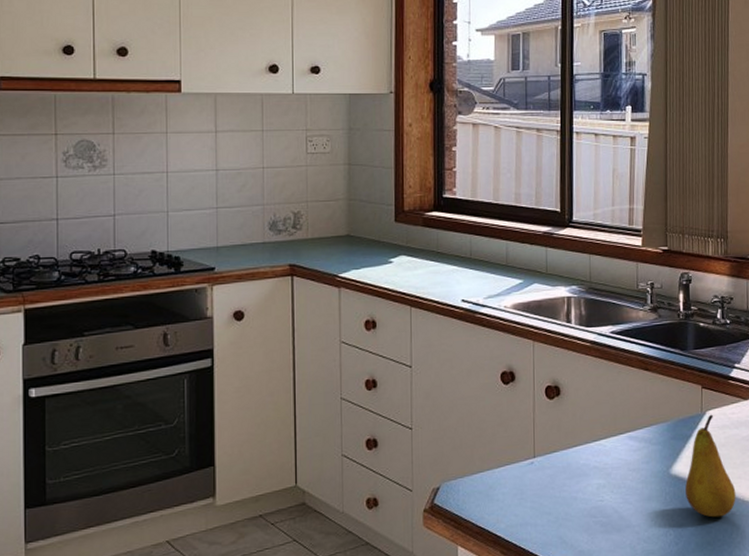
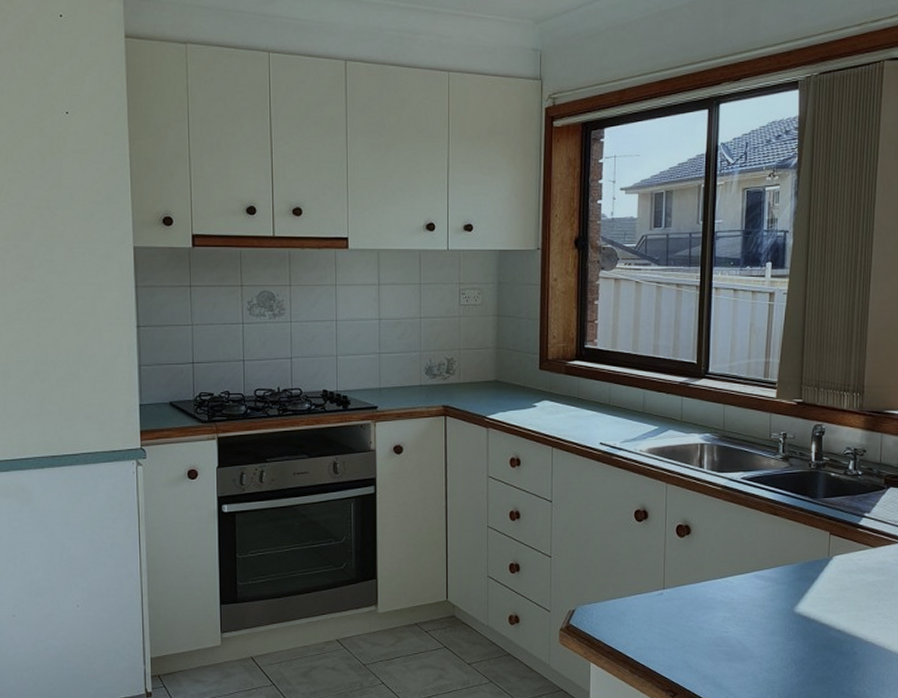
fruit: present [685,414,736,518] -> none [809,559,859,655]

